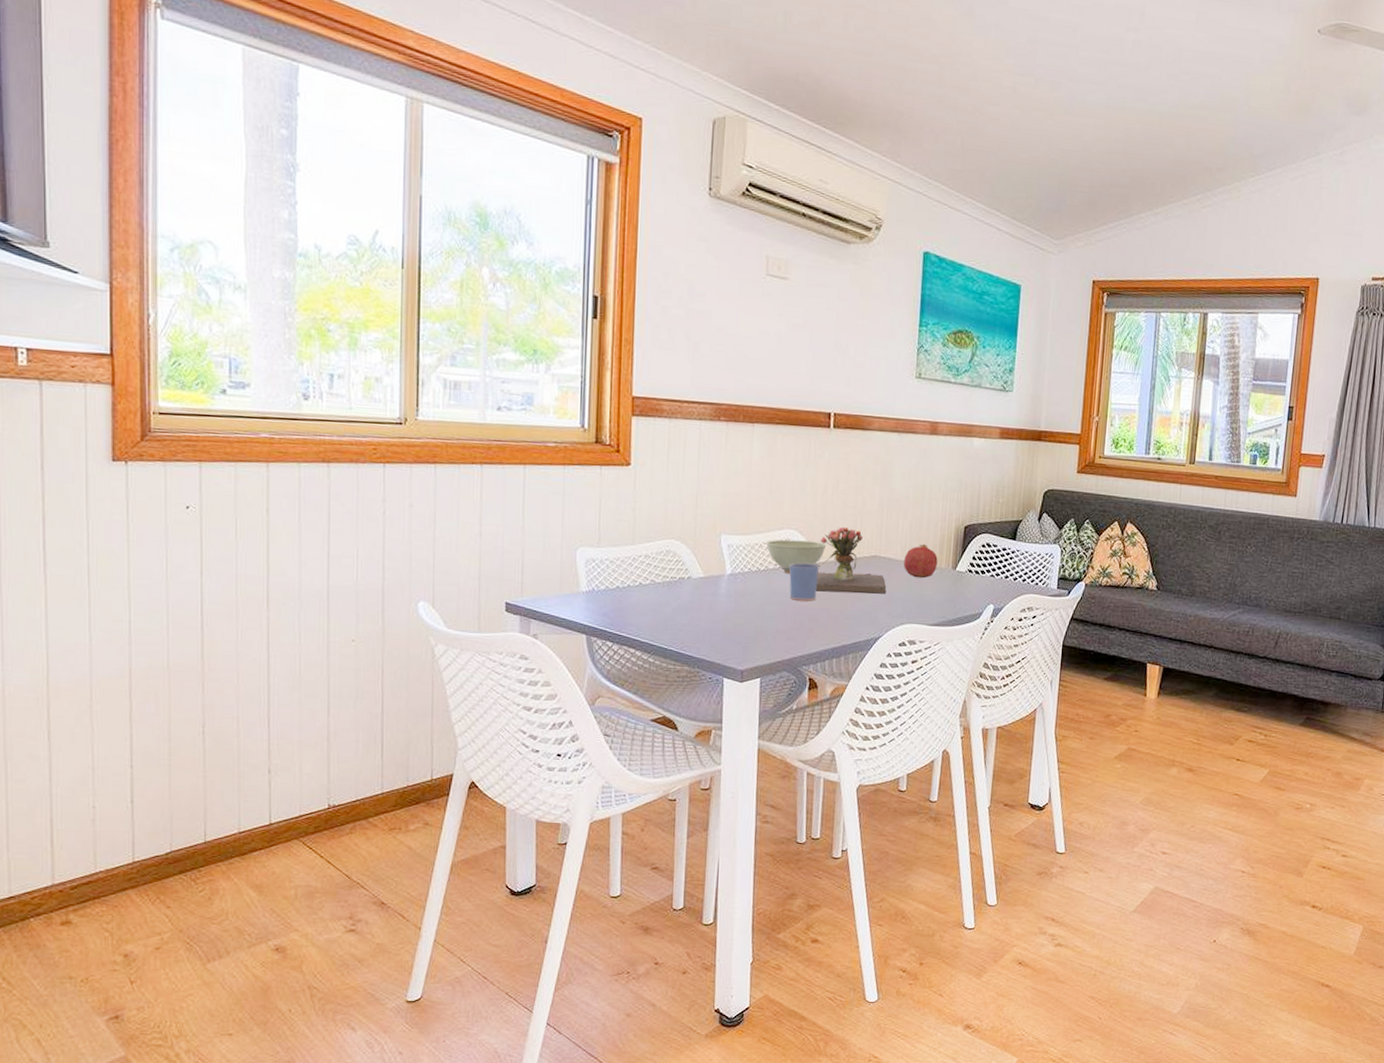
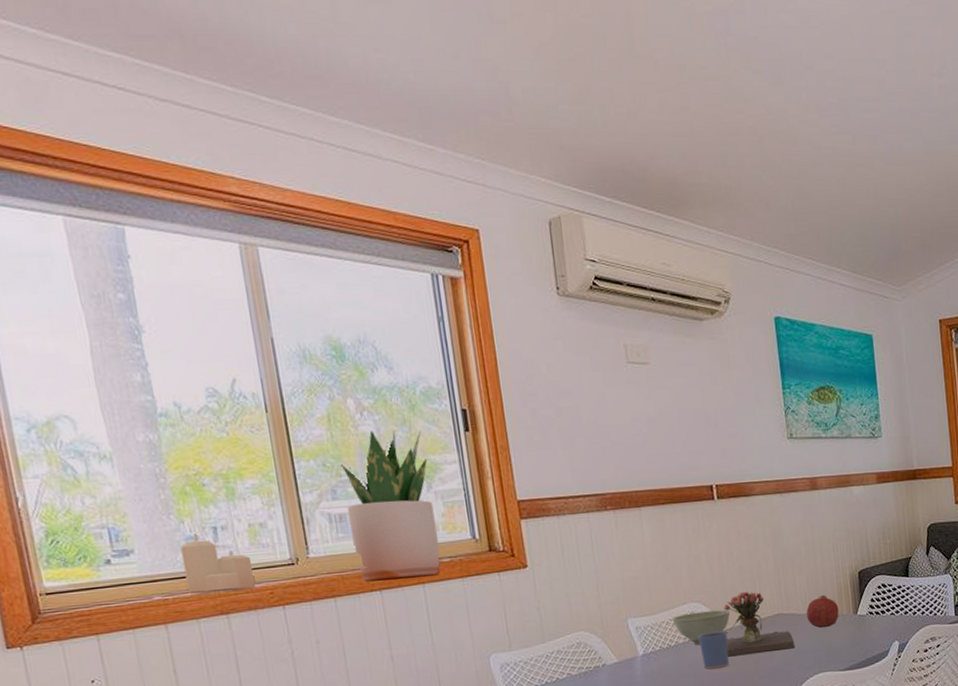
candle: none [294,377,362,442] -> present [180,533,256,595]
planter: none [463,303,551,459] -> present [341,430,441,582]

